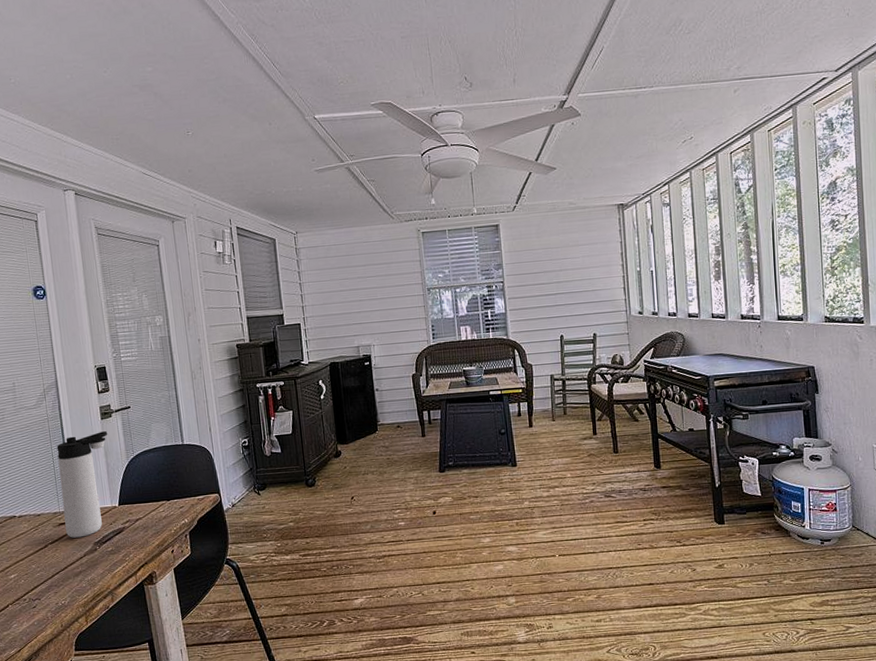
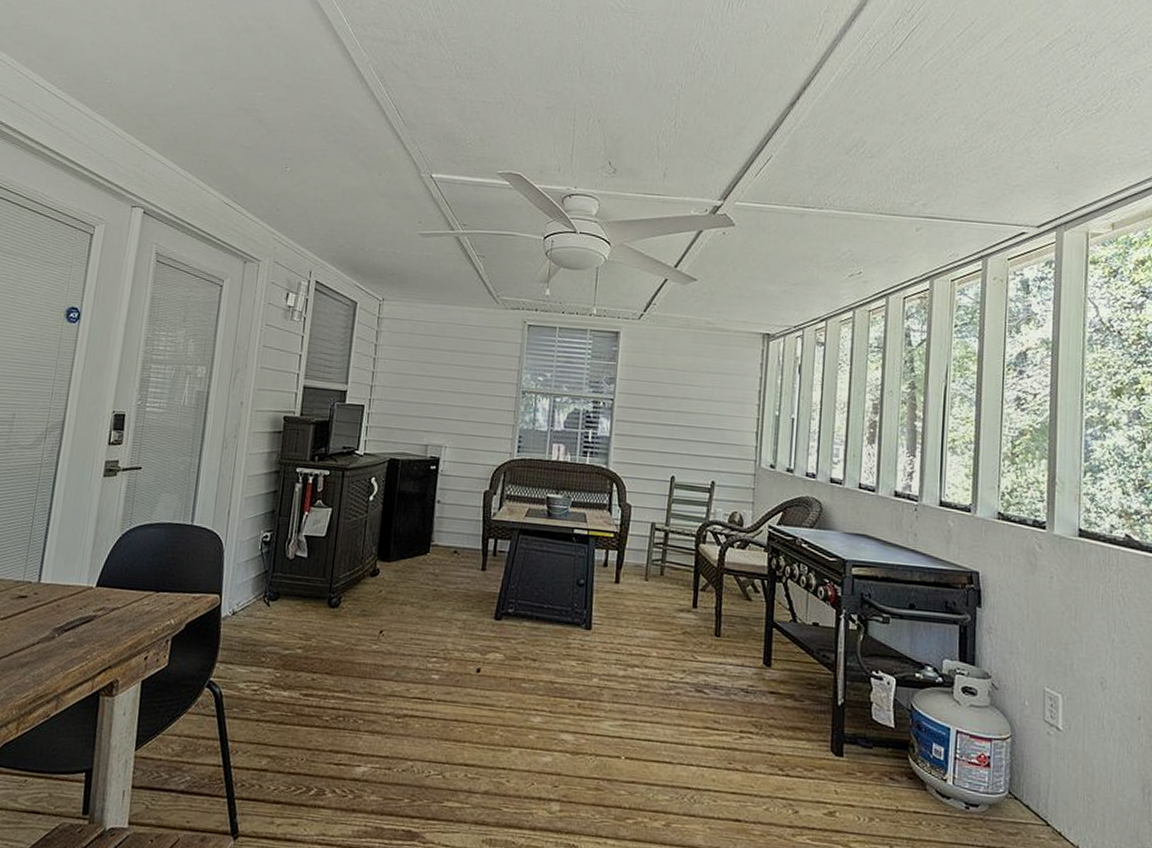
thermos bottle: present [57,431,108,538] -> none [24,490,107,619]

